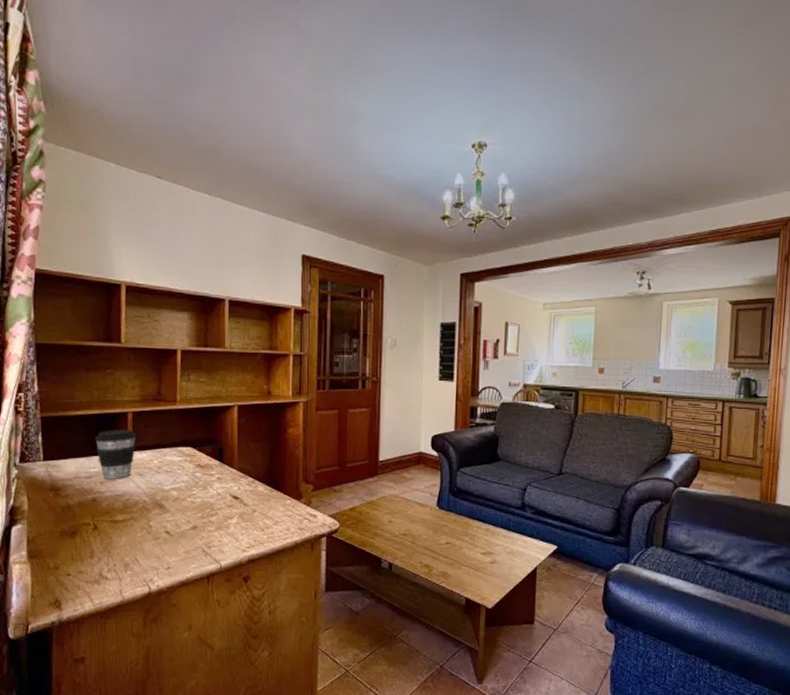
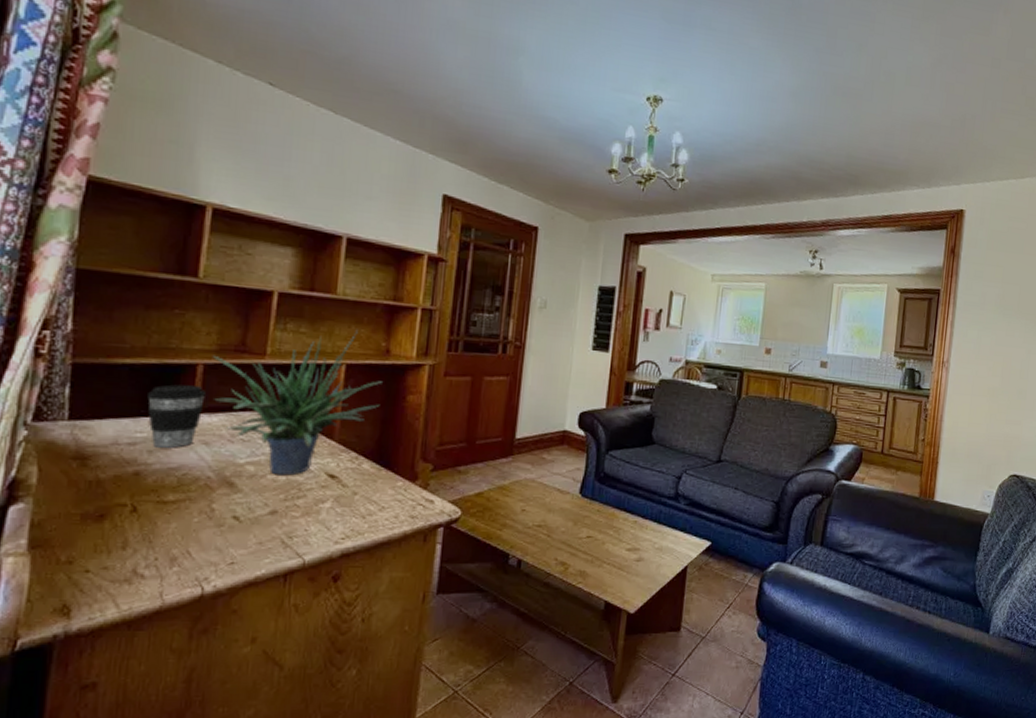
potted plant: none [139,377,267,498] -> present [213,331,382,476]

